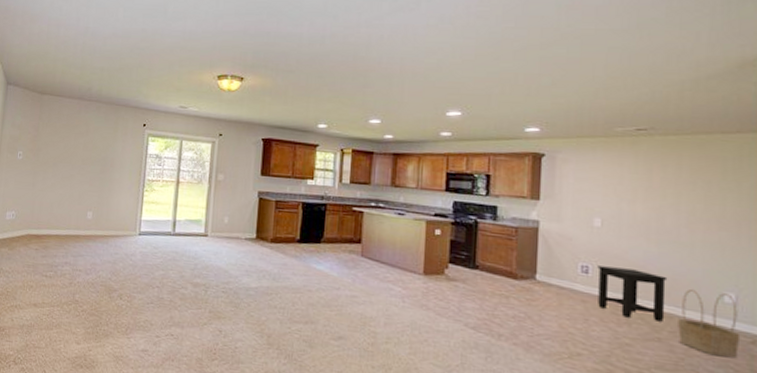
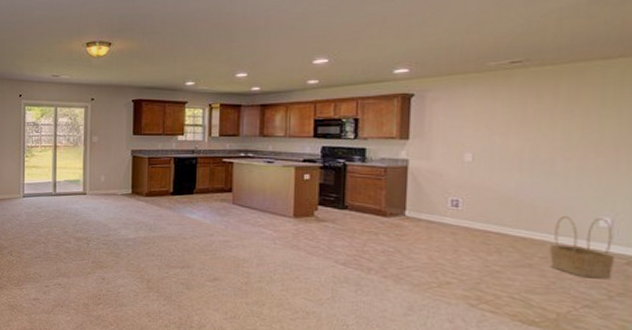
side table: present [597,266,668,322] -> none [468,199,541,249]

